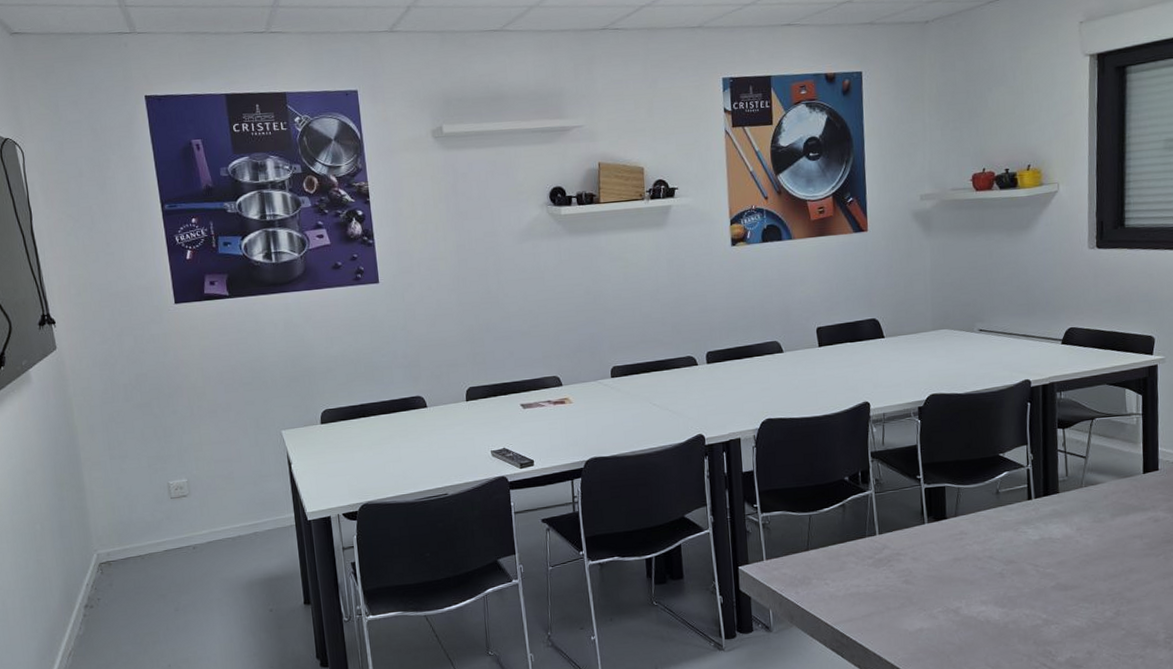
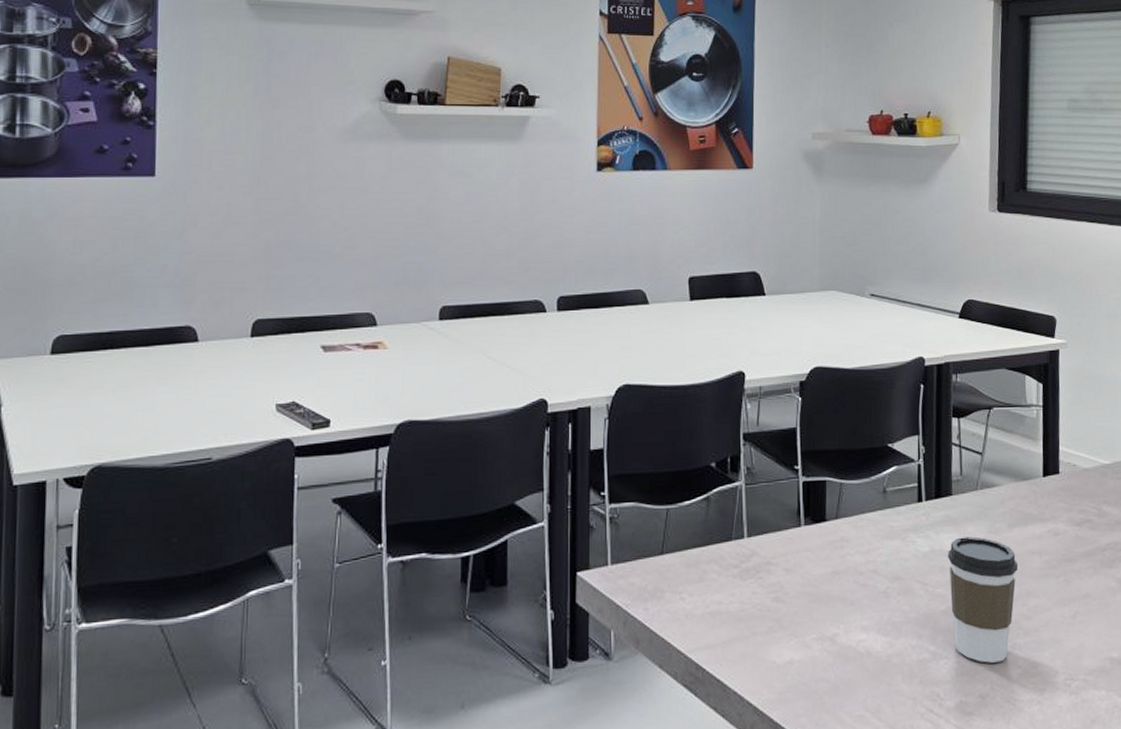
coffee cup: none [1056,526,1120,627] -> present [948,536,1018,663]

